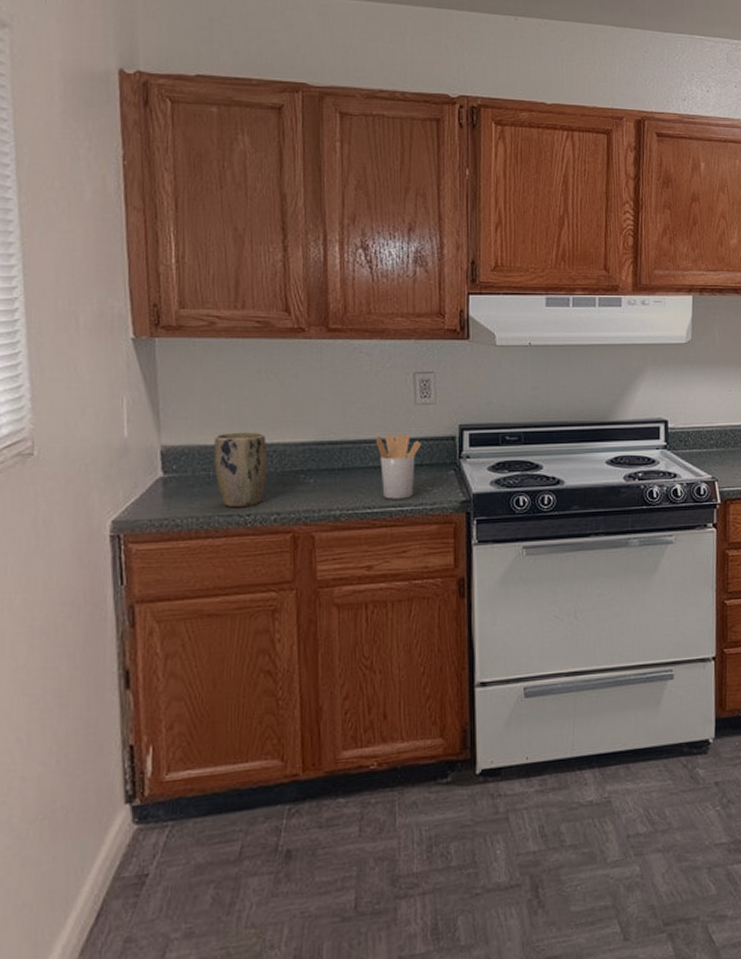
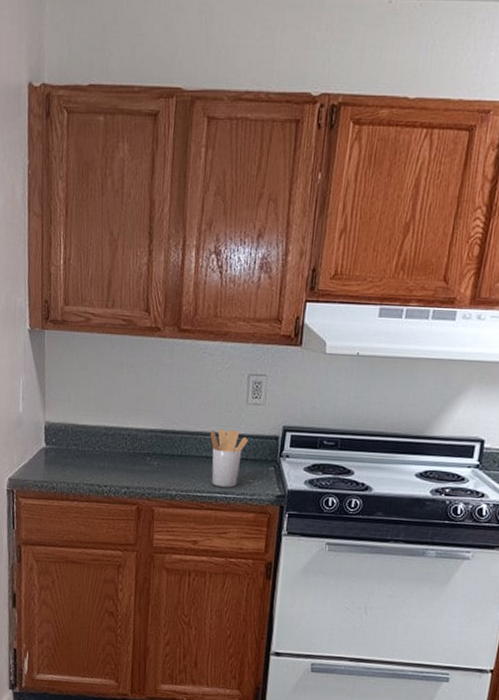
plant pot: present [214,431,267,507] -> none [82,415,123,479]

